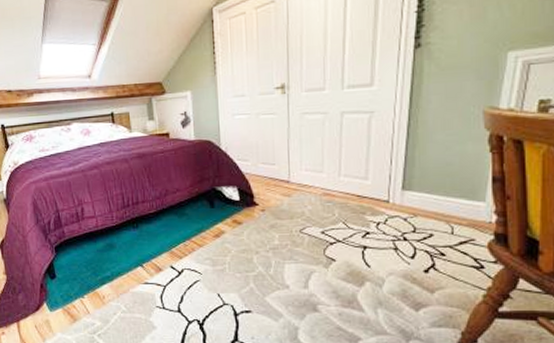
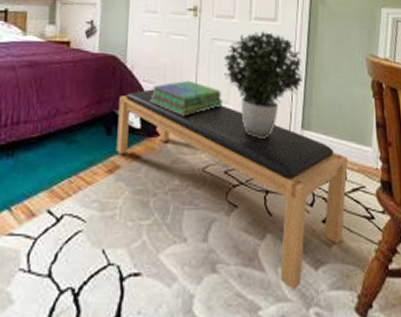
bench: none [218,166,455,326] -> present [116,89,348,290]
stack of books: none [246,155,317,187] -> present [150,80,223,116]
potted plant: none [315,98,404,201] -> present [223,30,303,138]

